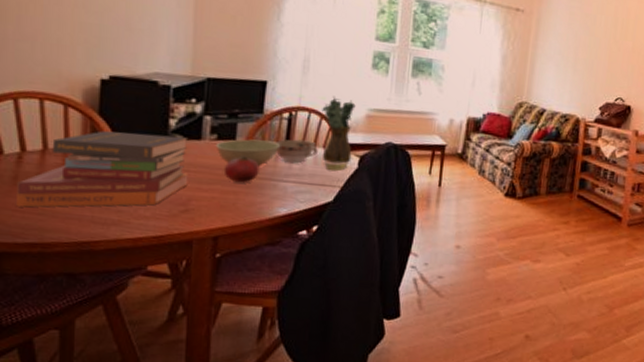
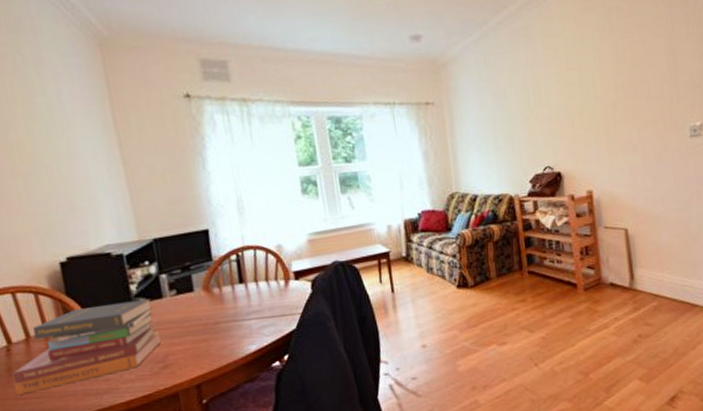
bowl: present [215,139,280,167] -> none [177,284,235,314]
fruit: present [225,156,260,183] -> none [190,304,223,331]
teacup: present [276,139,318,164] -> none [231,276,271,302]
vase: present [322,95,356,172] -> none [265,228,304,301]

